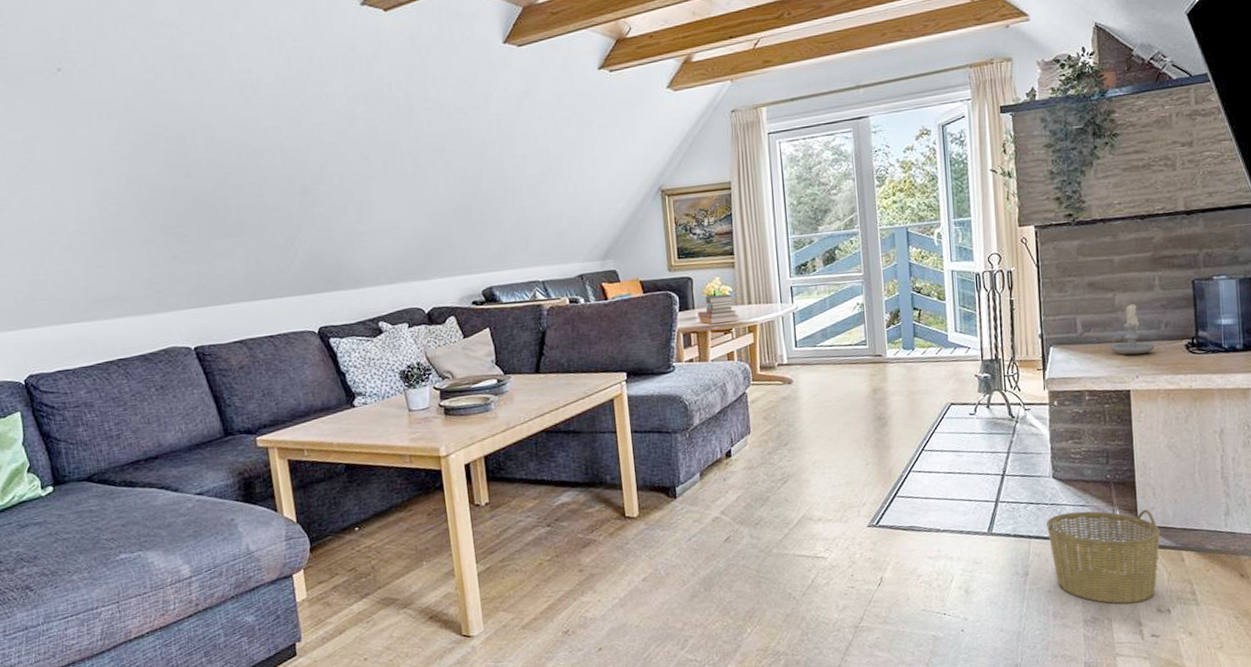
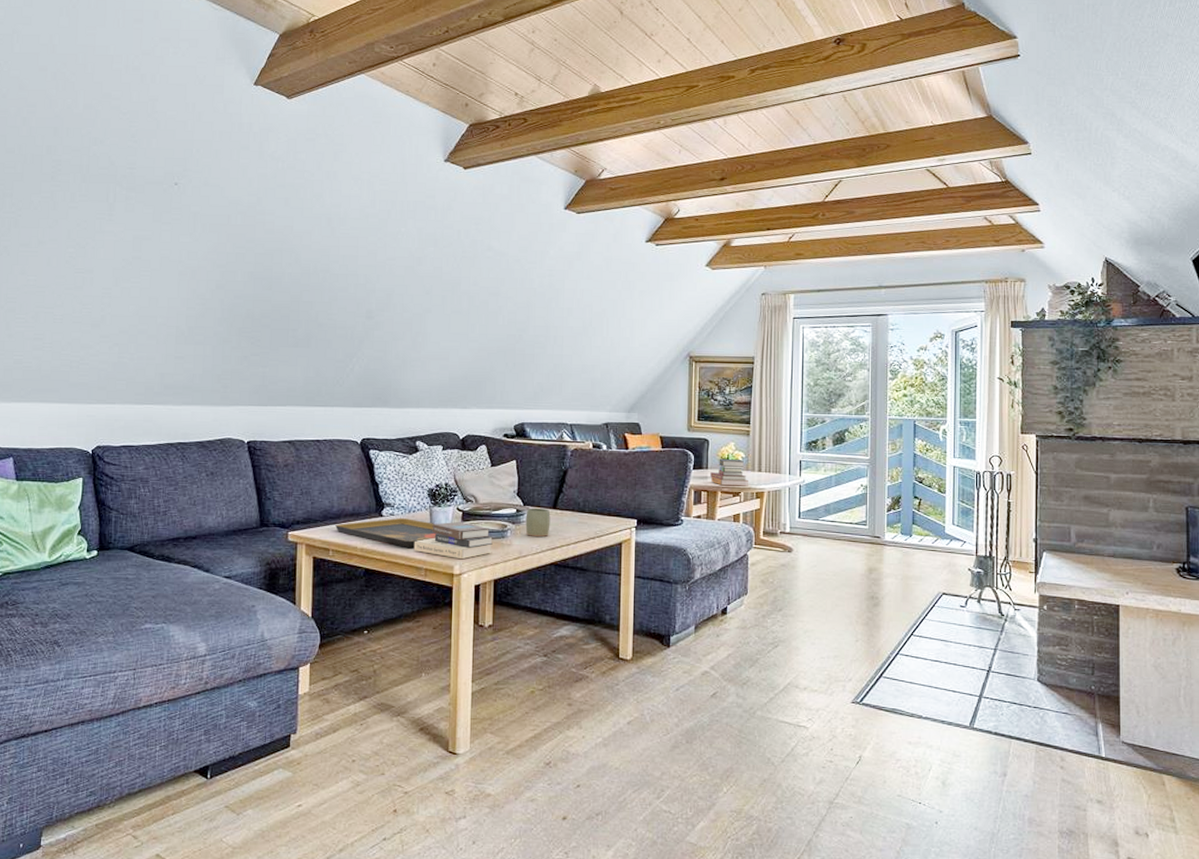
decorative tray: none [306,405,417,437] -> present [335,518,438,549]
books: none [393,400,478,440] -> present [413,521,493,560]
mug: none [508,374,536,406] -> present [525,507,551,537]
basket: present [1045,509,1161,604] -> none [1027,718,1142,821]
candle: present [1111,302,1155,355] -> none [1103,520,1146,572]

